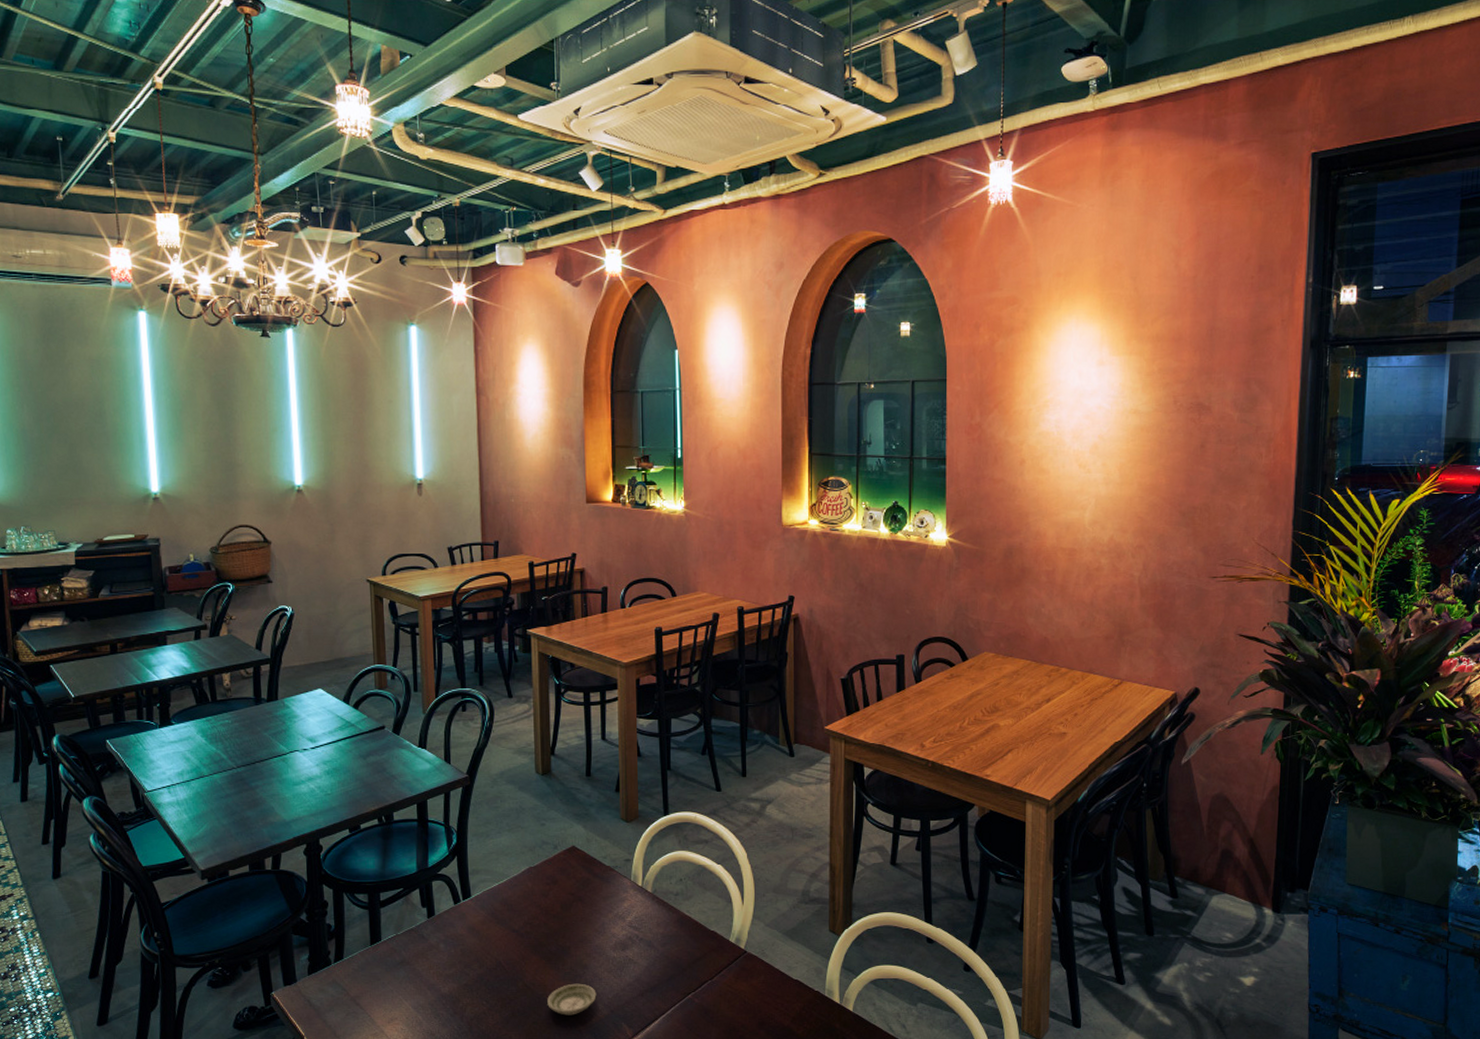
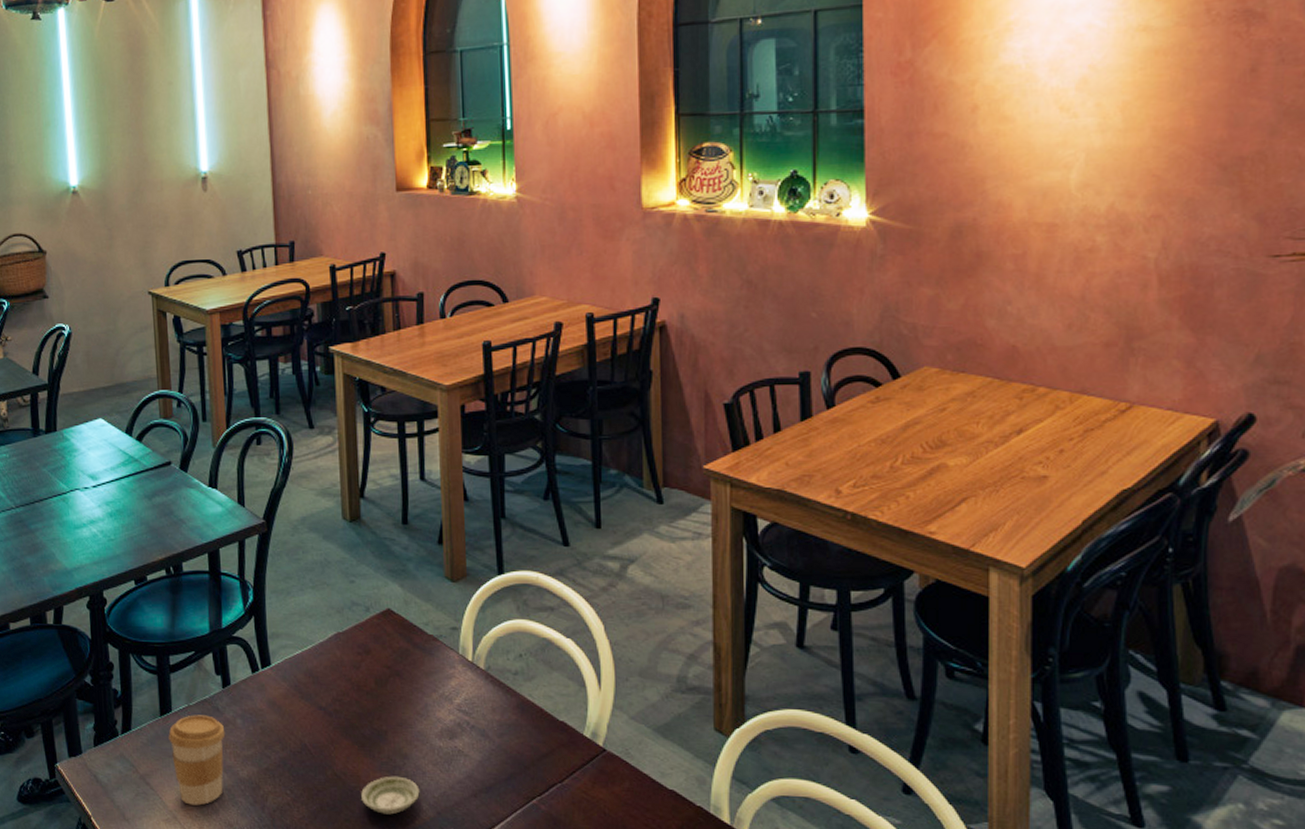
coffee cup: none [377,942,430,1020] -> present [168,715,226,806]

